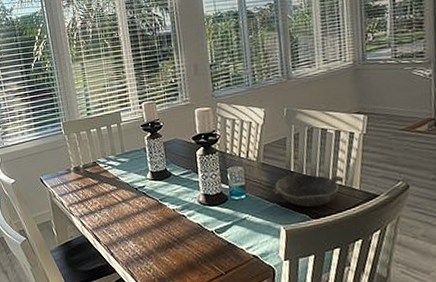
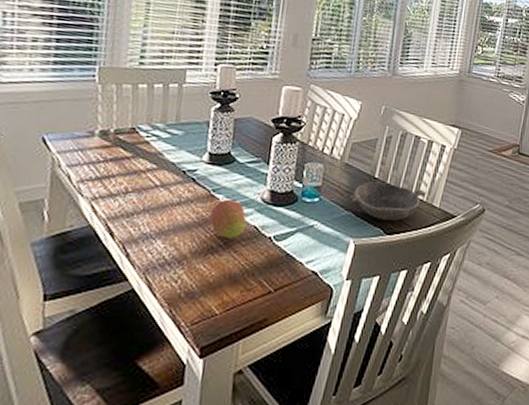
fruit: none [162,204,191,235] -> present [210,198,247,239]

